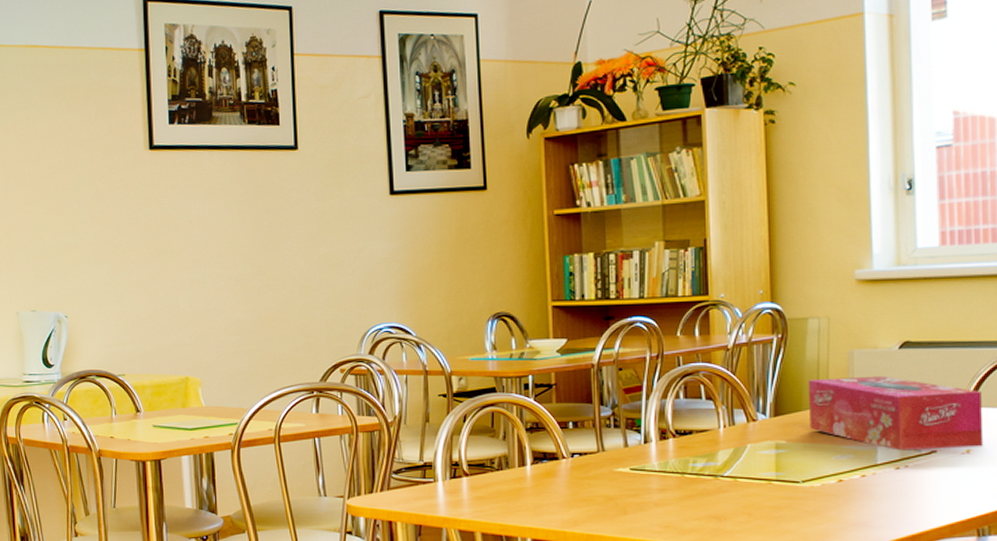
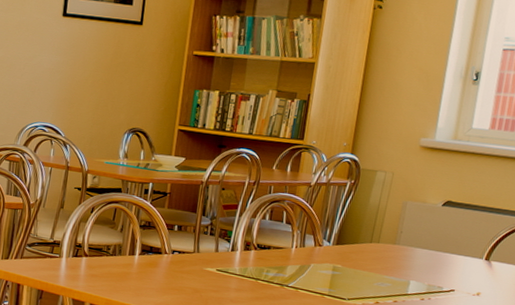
tissue box: present [807,375,984,451] -> none [362,220,498,292]

